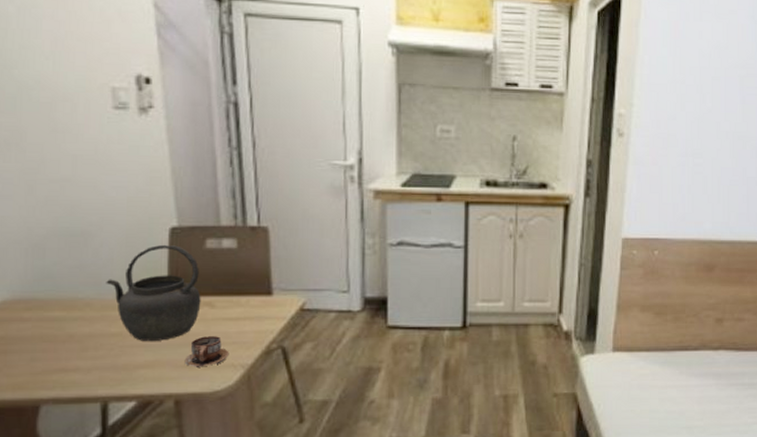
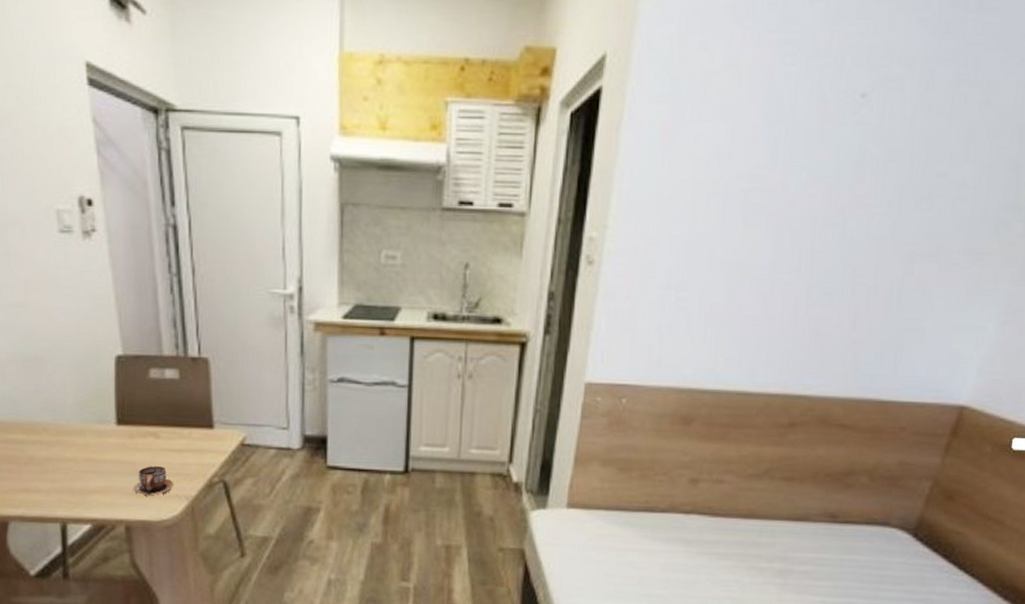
kettle: present [106,244,201,341] -> none [60,372,146,468]

